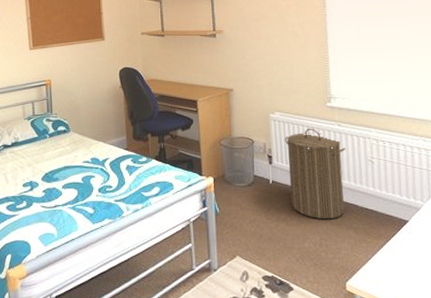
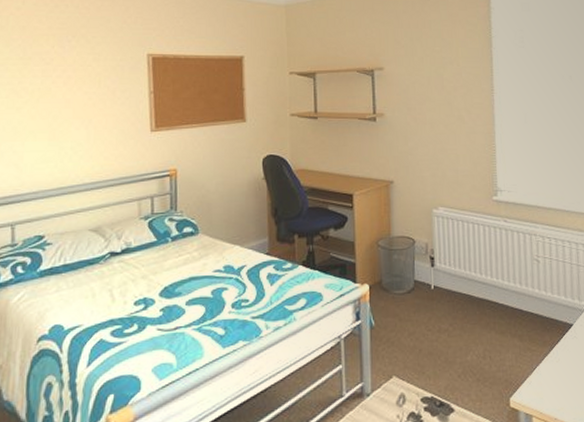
laundry hamper: present [285,128,346,220] -> none [448,224,512,328]

